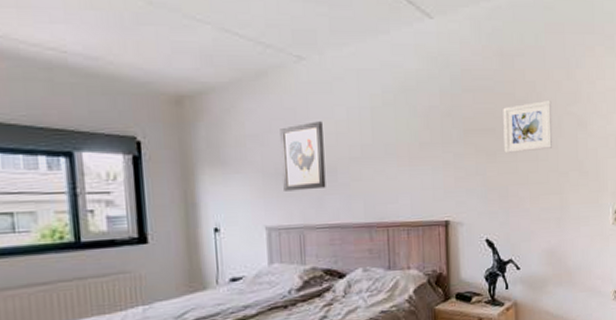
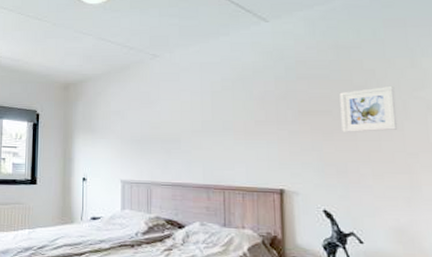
wall art: present [280,121,326,191] -> none [136,102,171,154]

